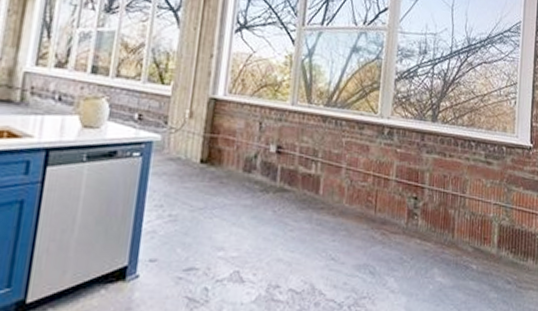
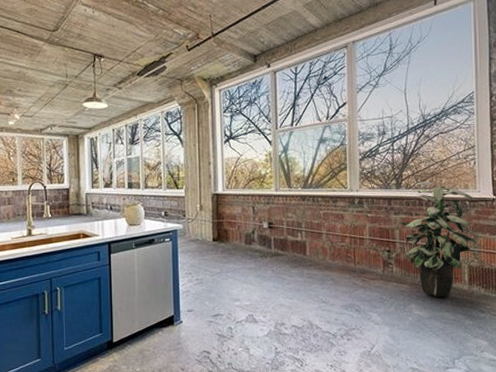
indoor plant: none [430,116,511,263] -> present [399,181,478,298]

